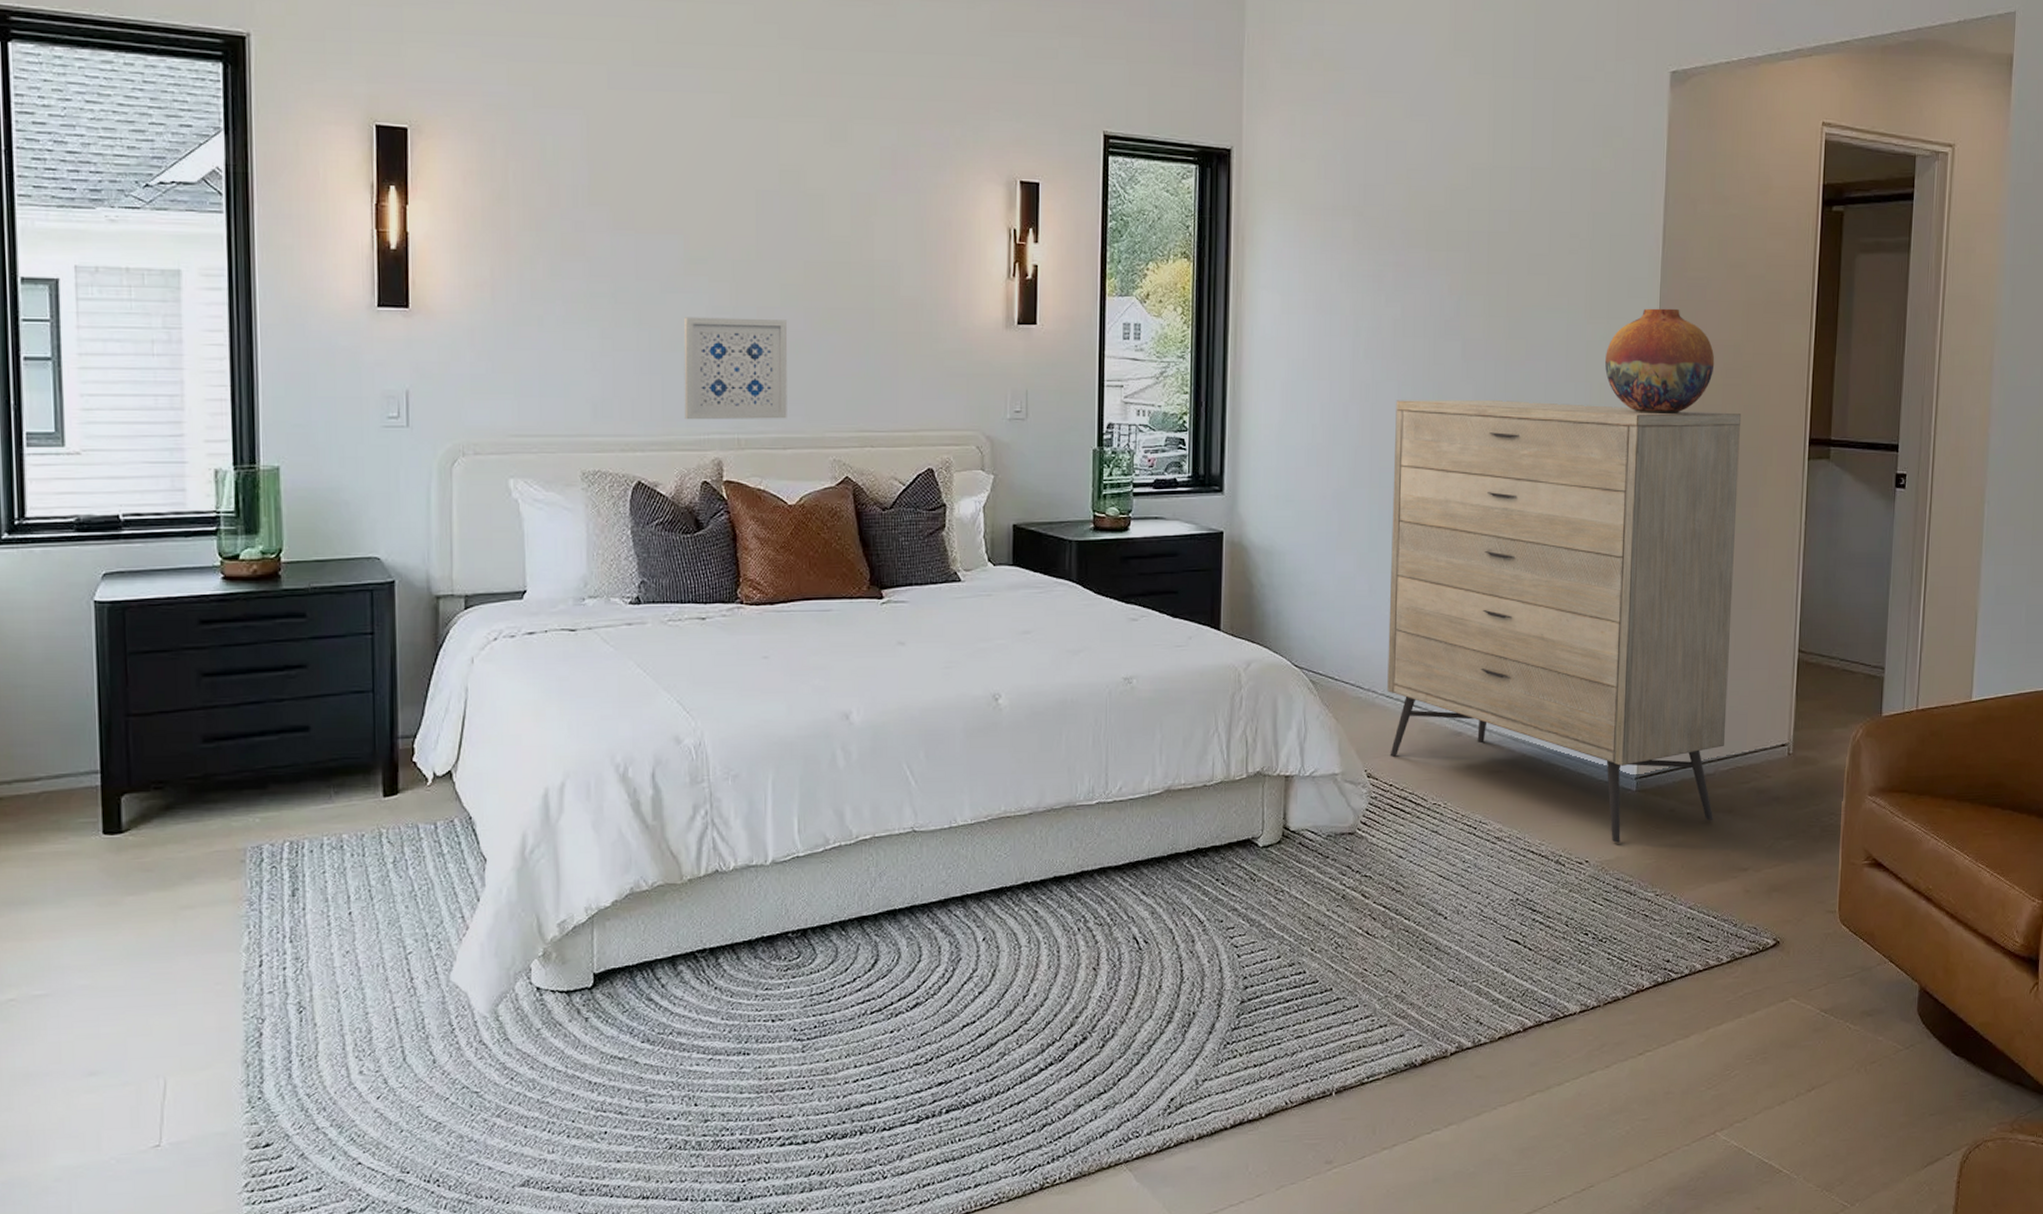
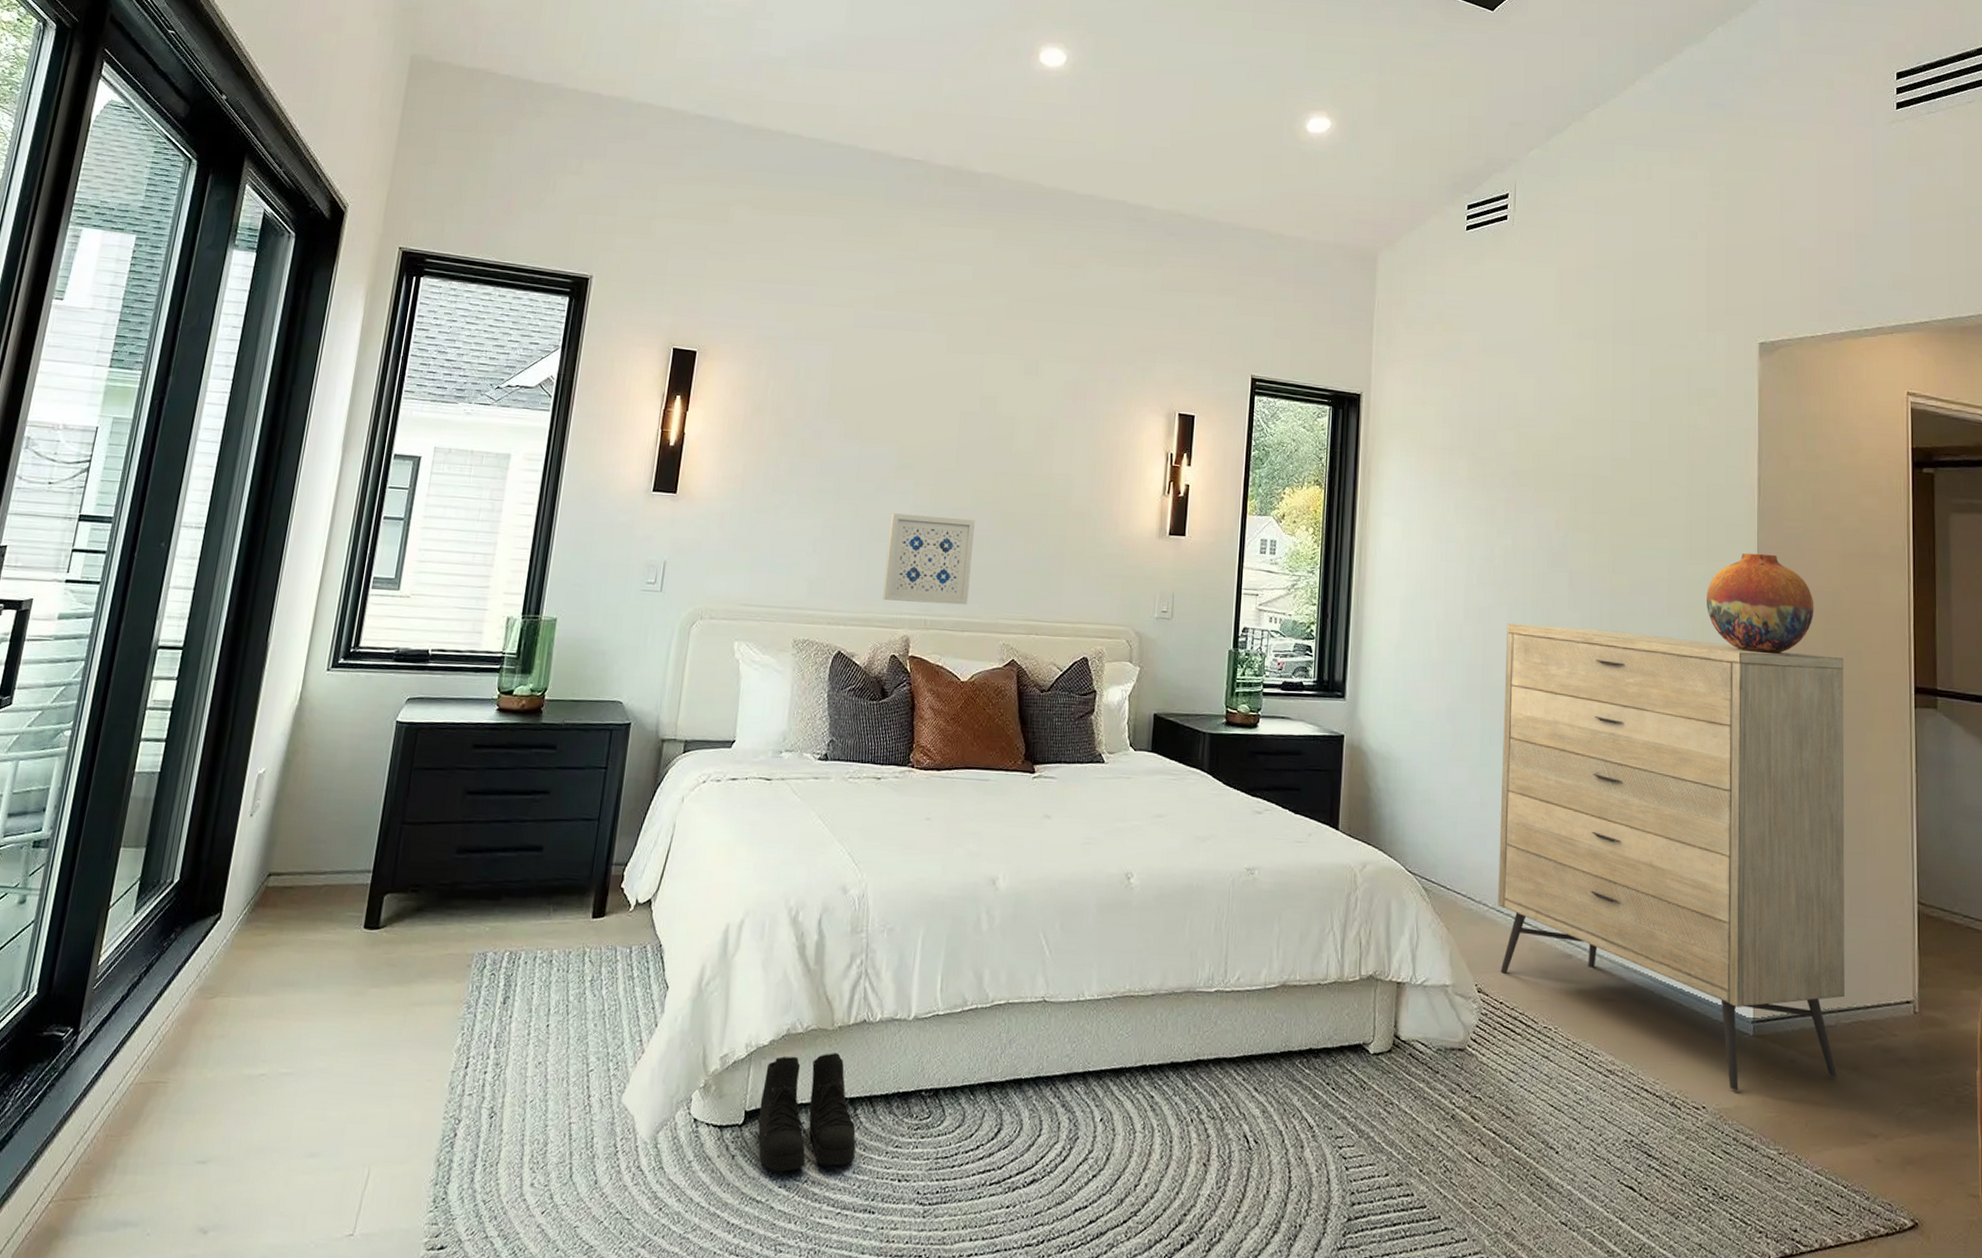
boots: none [609,906,722,1029] -> present [758,1053,856,1172]

